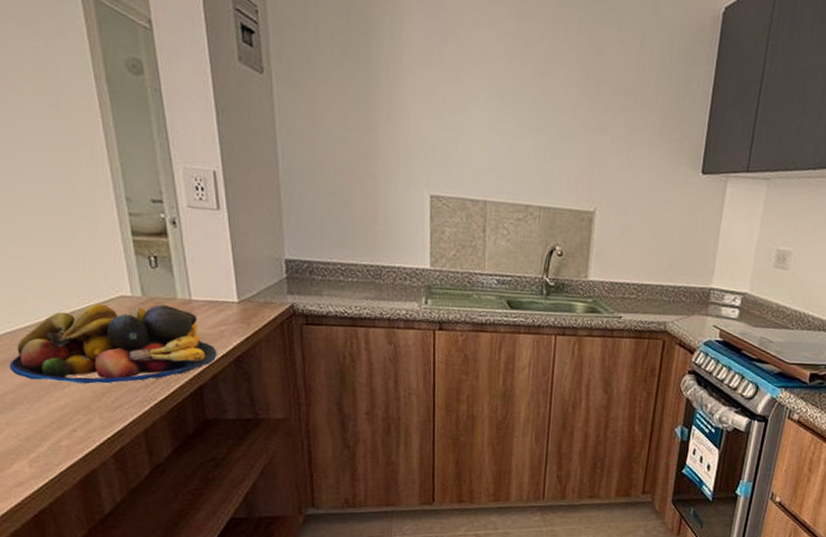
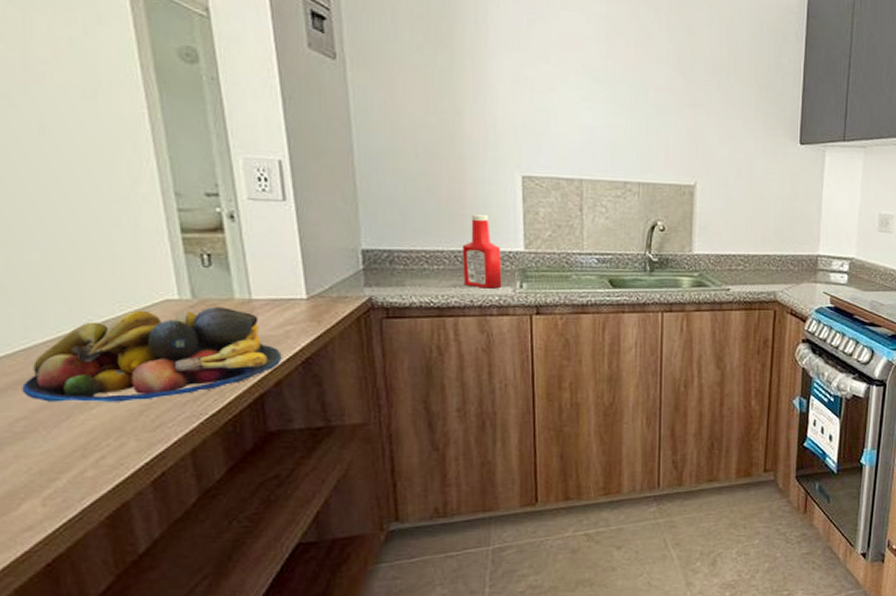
ketchup bottle: none [373,230,409,303] -> present [462,214,502,289]

